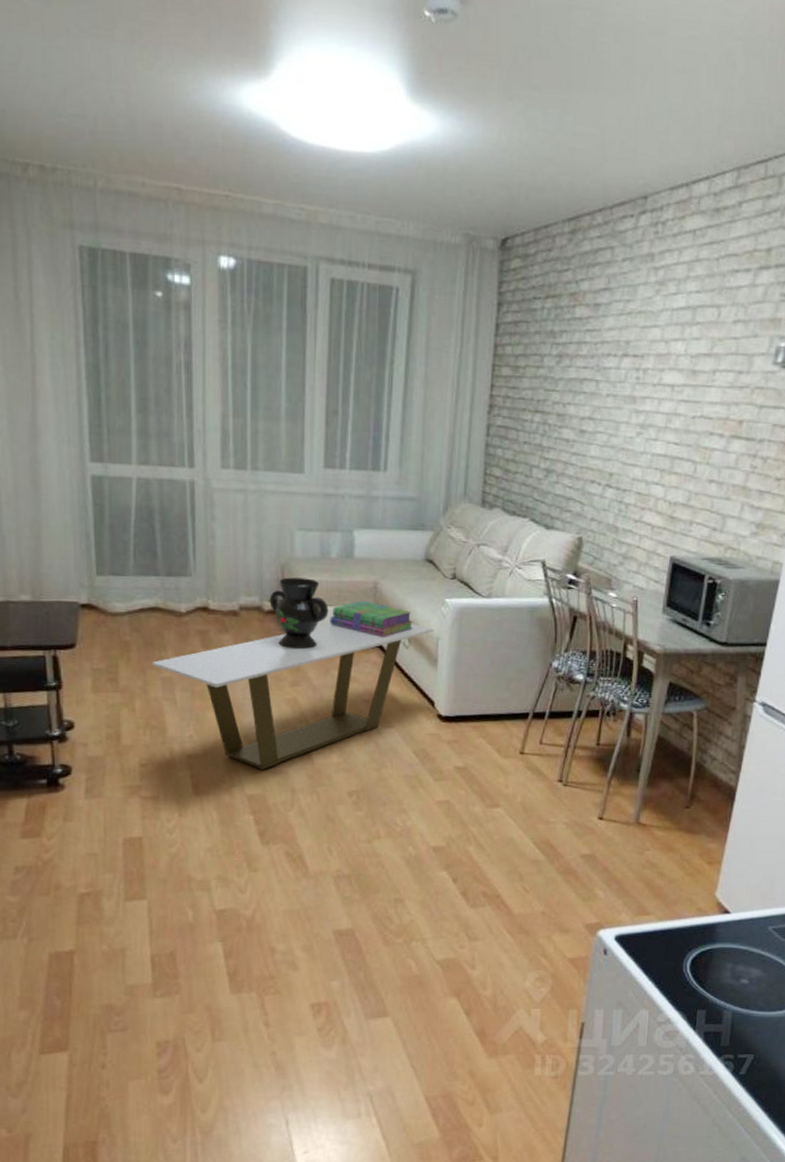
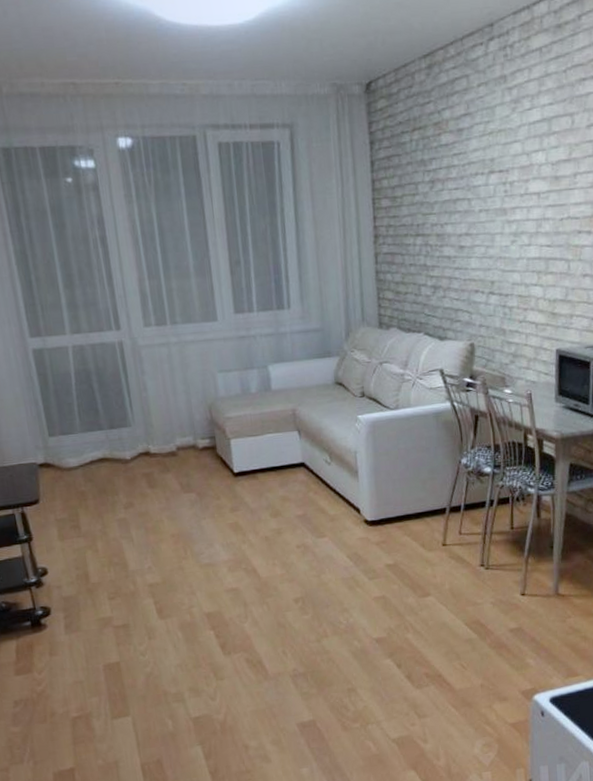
coffee table: present [152,623,434,771] -> none [107,441,351,590]
decorative vase: present [269,577,329,650] -> none [202,414,256,479]
stack of books: present [330,600,413,637] -> none [257,427,332,458]

